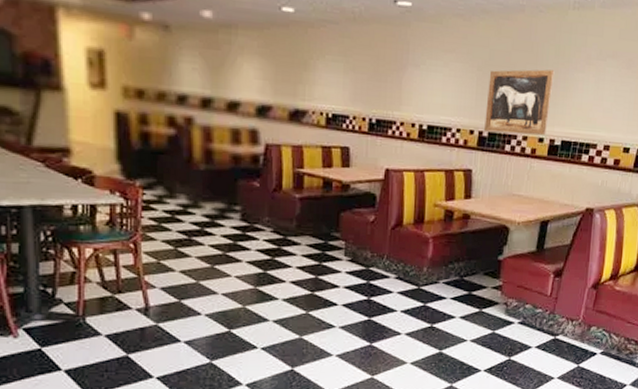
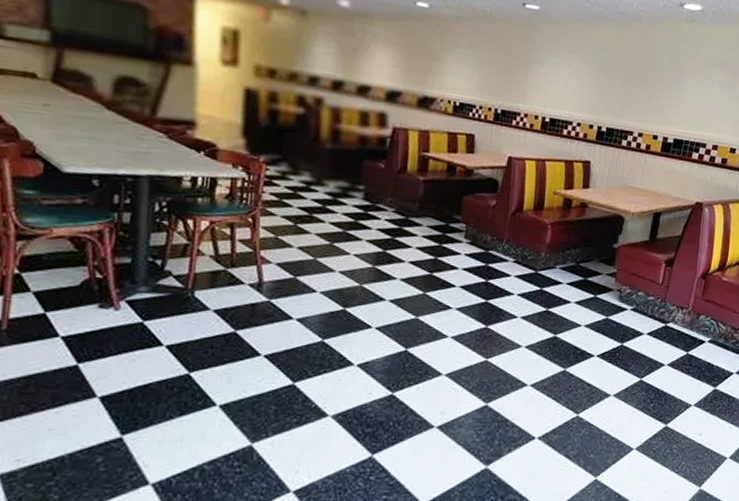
wall art: present [484,69,555,136] -> none [603,71,668,133]

